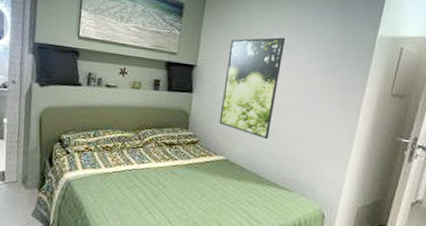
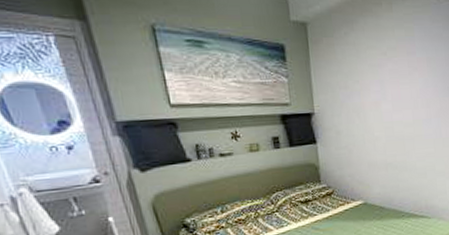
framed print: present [219,37,286,140] -> none [345,66,401,175]

